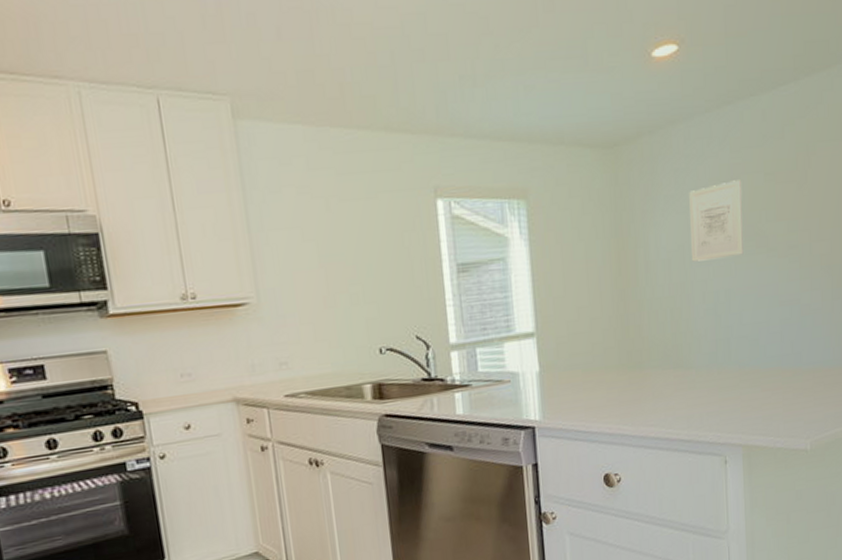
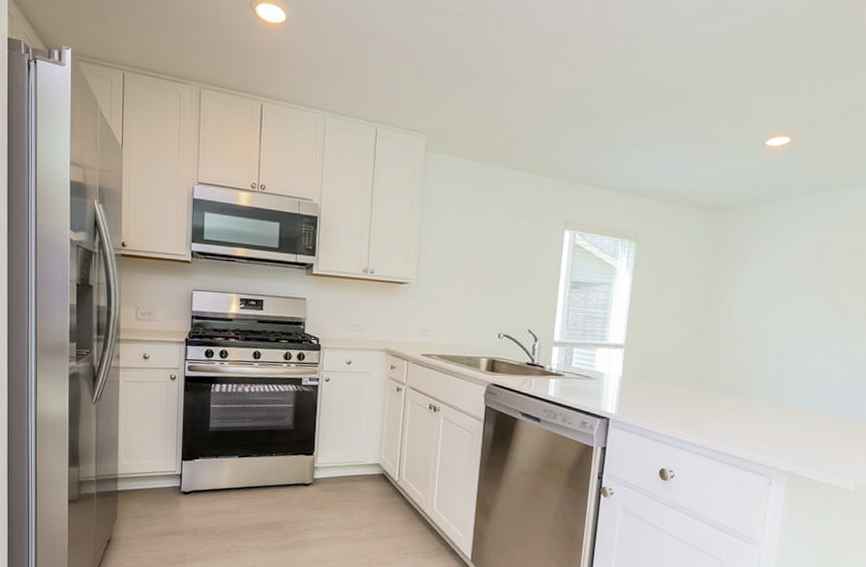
wall art: present [689,180,744,262] -> none [771,253,829,315]

